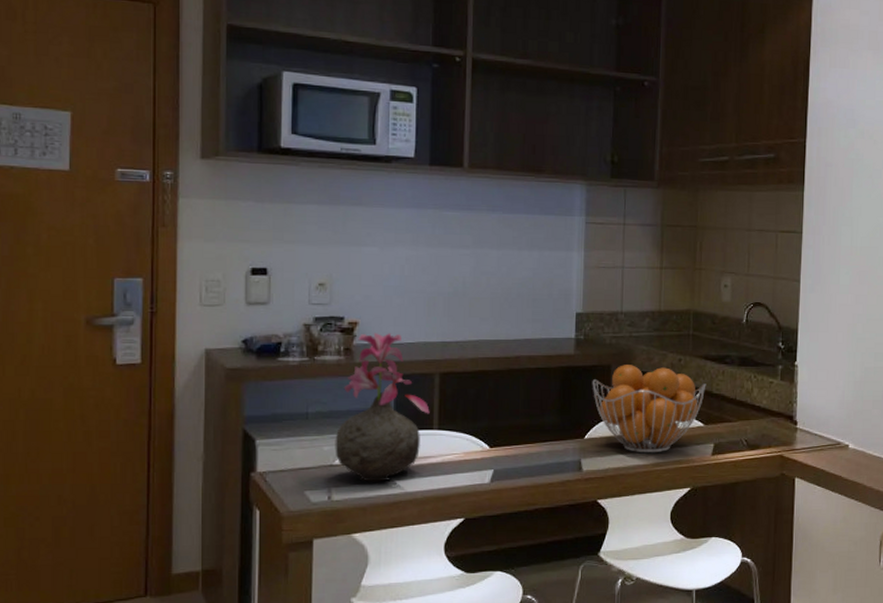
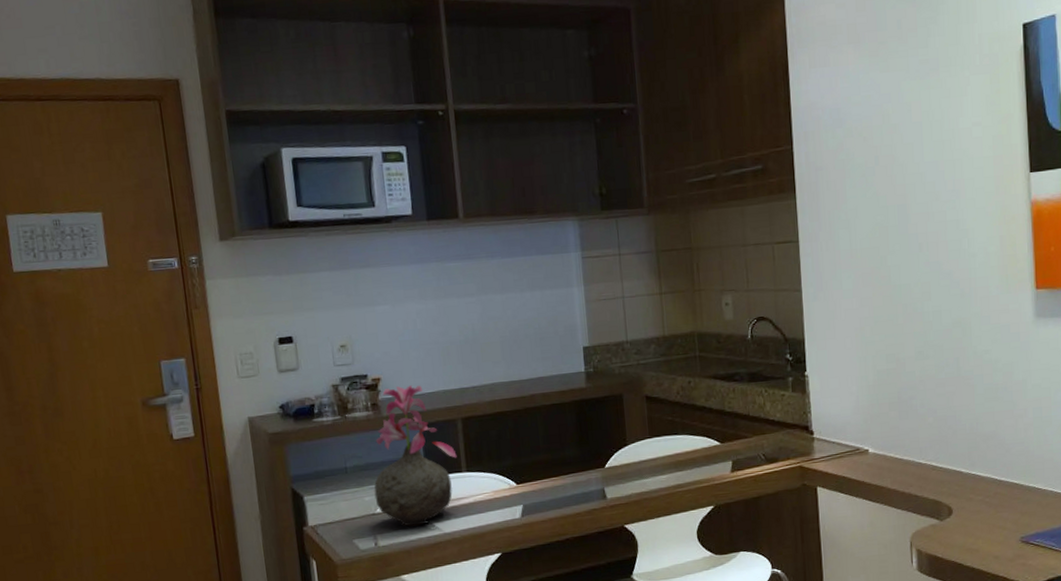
fruit basket: present [592,365,706,453] -> none [606,391,718,477]

